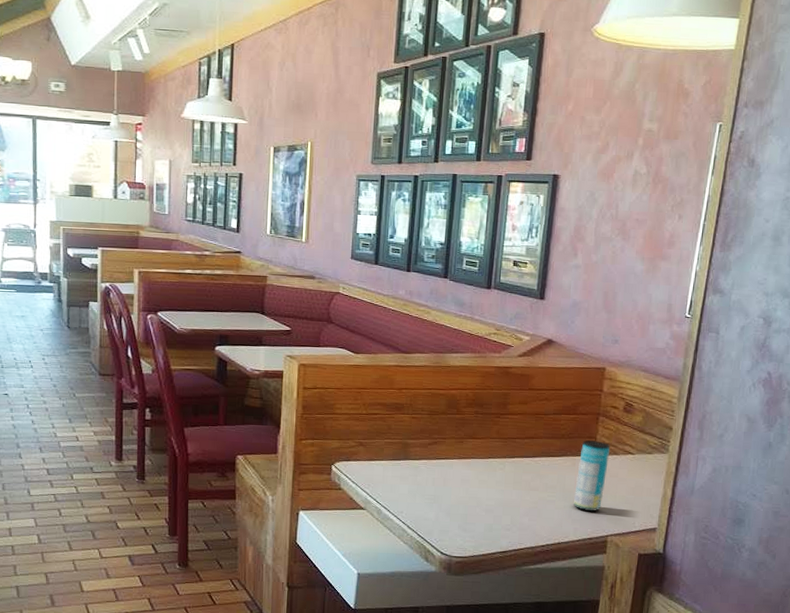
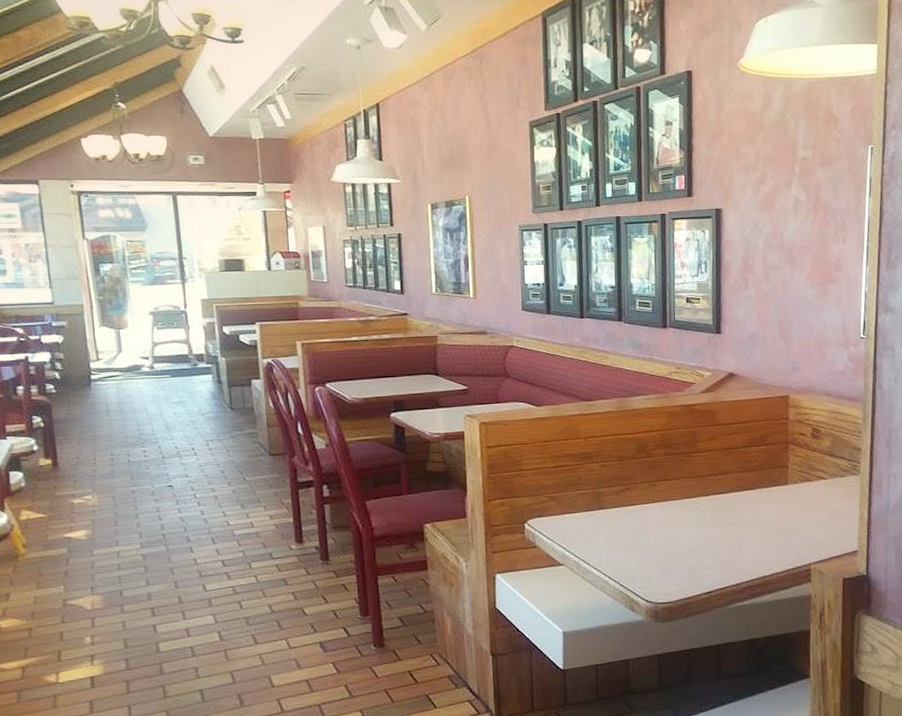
beverage can: present [573,440,611,512] -> none [772,469,804,542]

